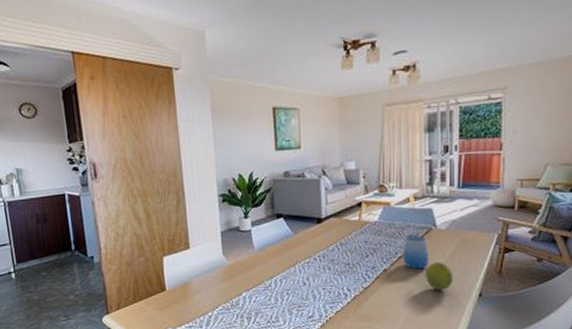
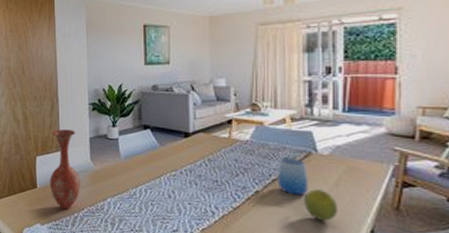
vase: none [179,224,214,310] -> present [49,129,80,210]

